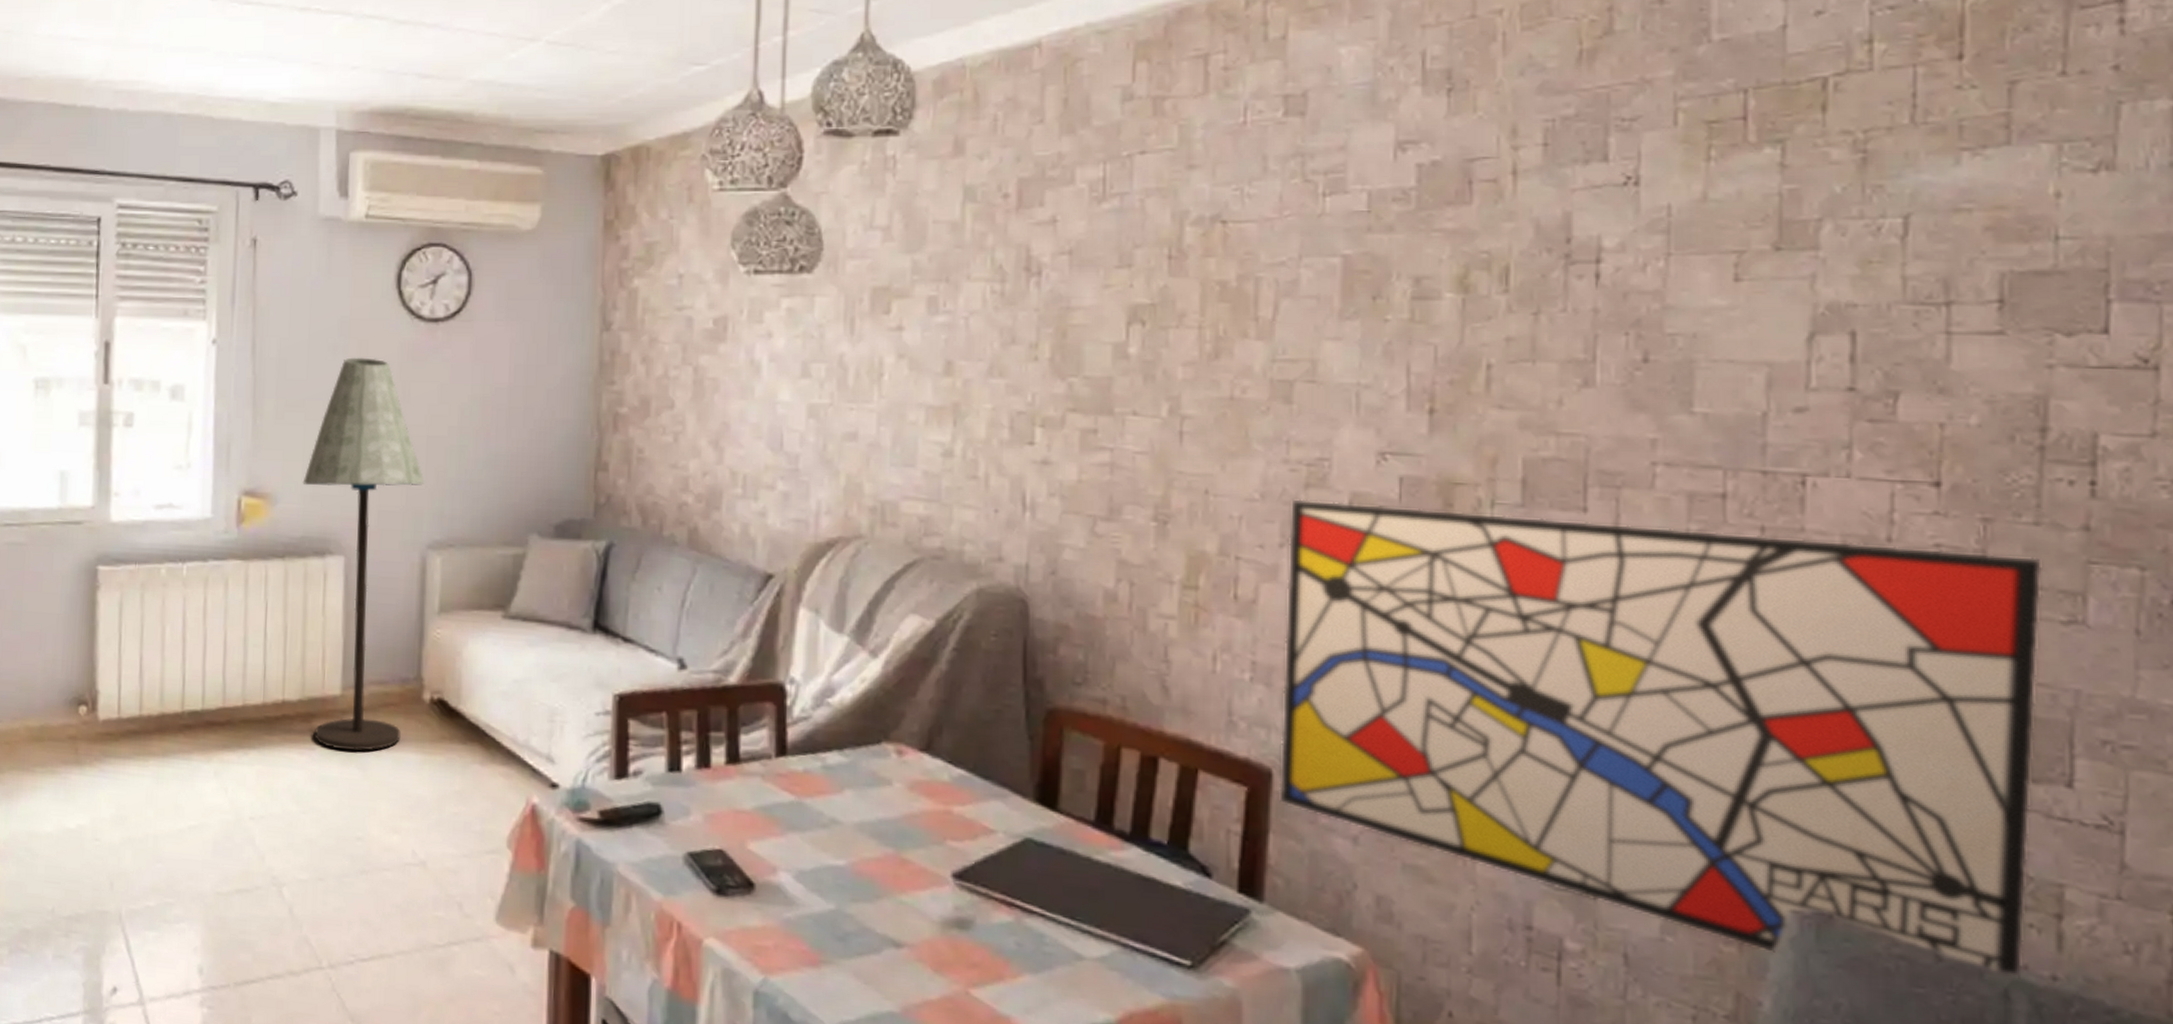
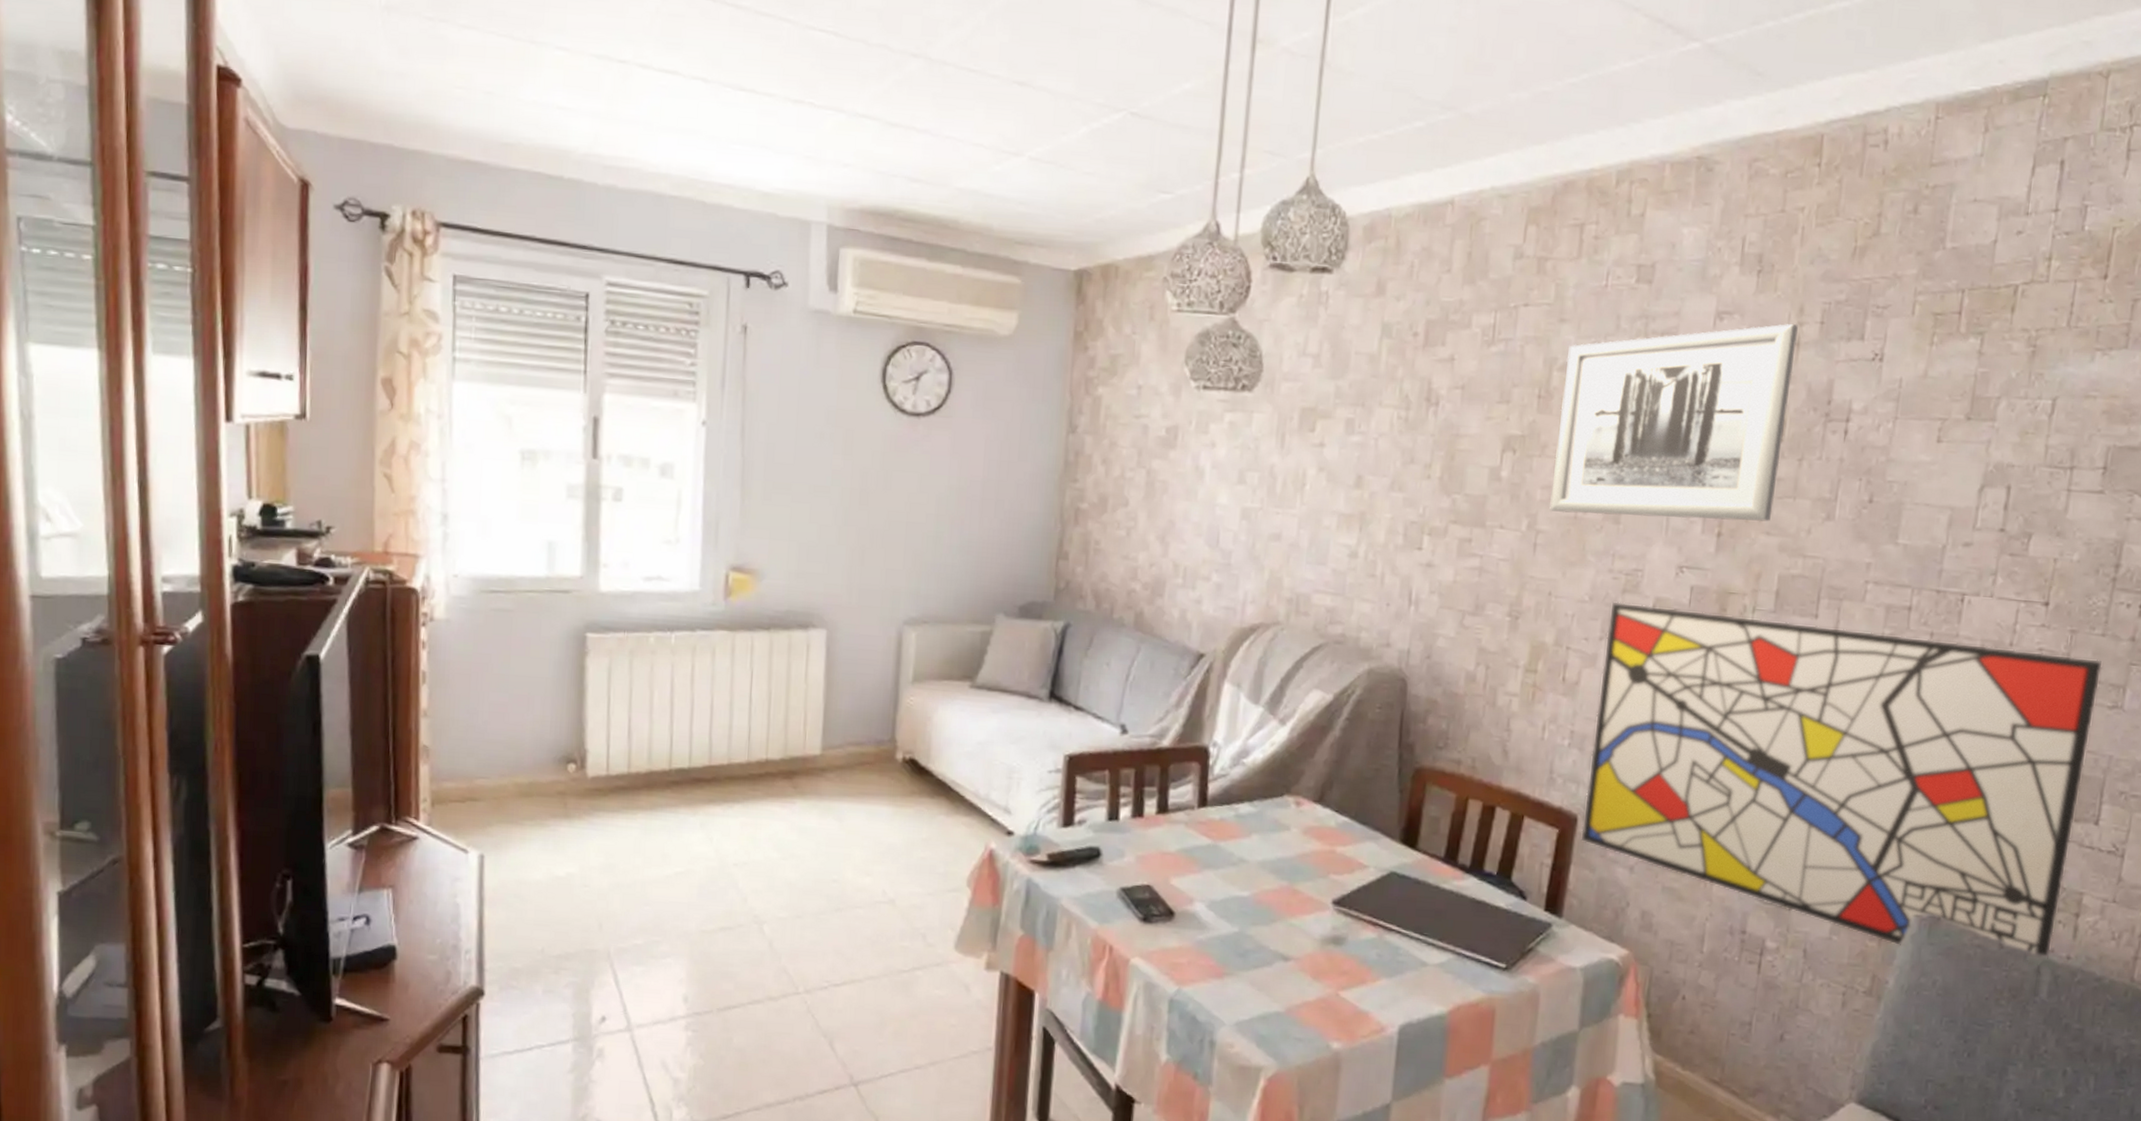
floor lamp: present [302,357,425,751] -> none [788,445,903,804]
wall art: none [1196,148,1512,394] -> present [1549,323,1798,522]

